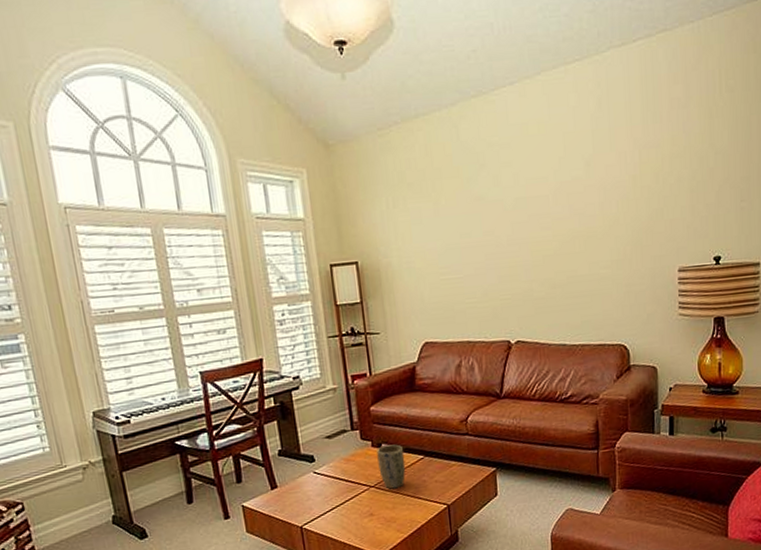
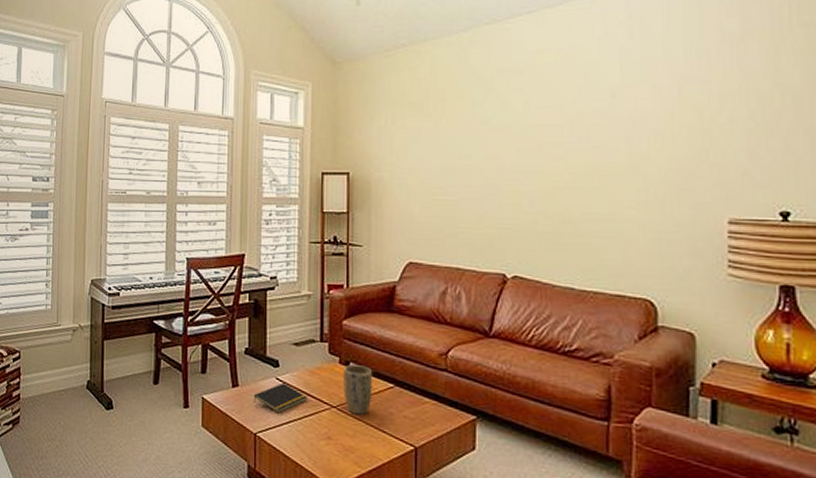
notepad: none [293,475,346,504] -> present [253,383,307,413]

